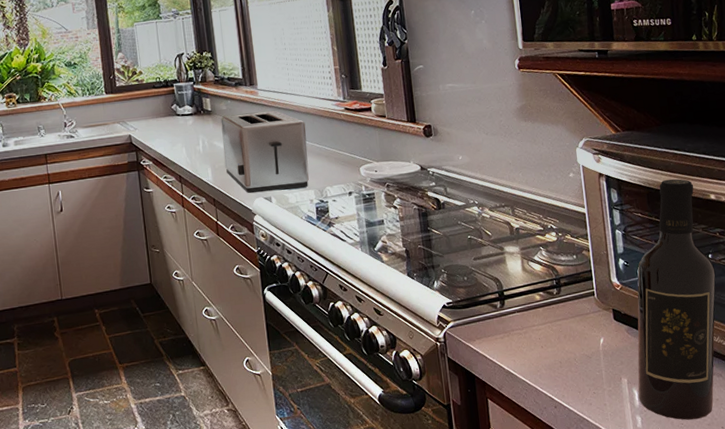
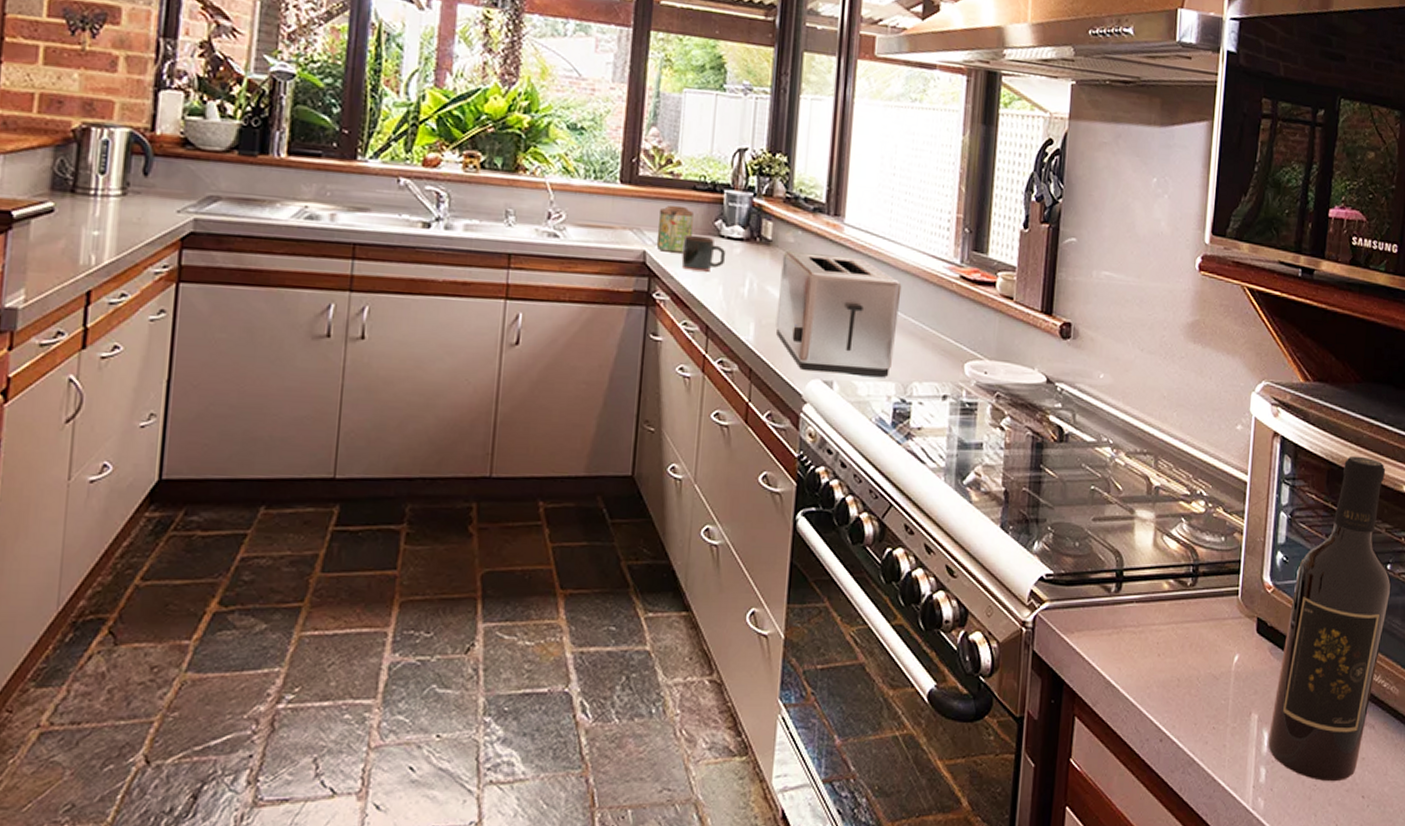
canister: none [134,100,158,133] -> present [656,205,694,253]
mug: none [153,117,184,142] -> present [681,234,726,272]

